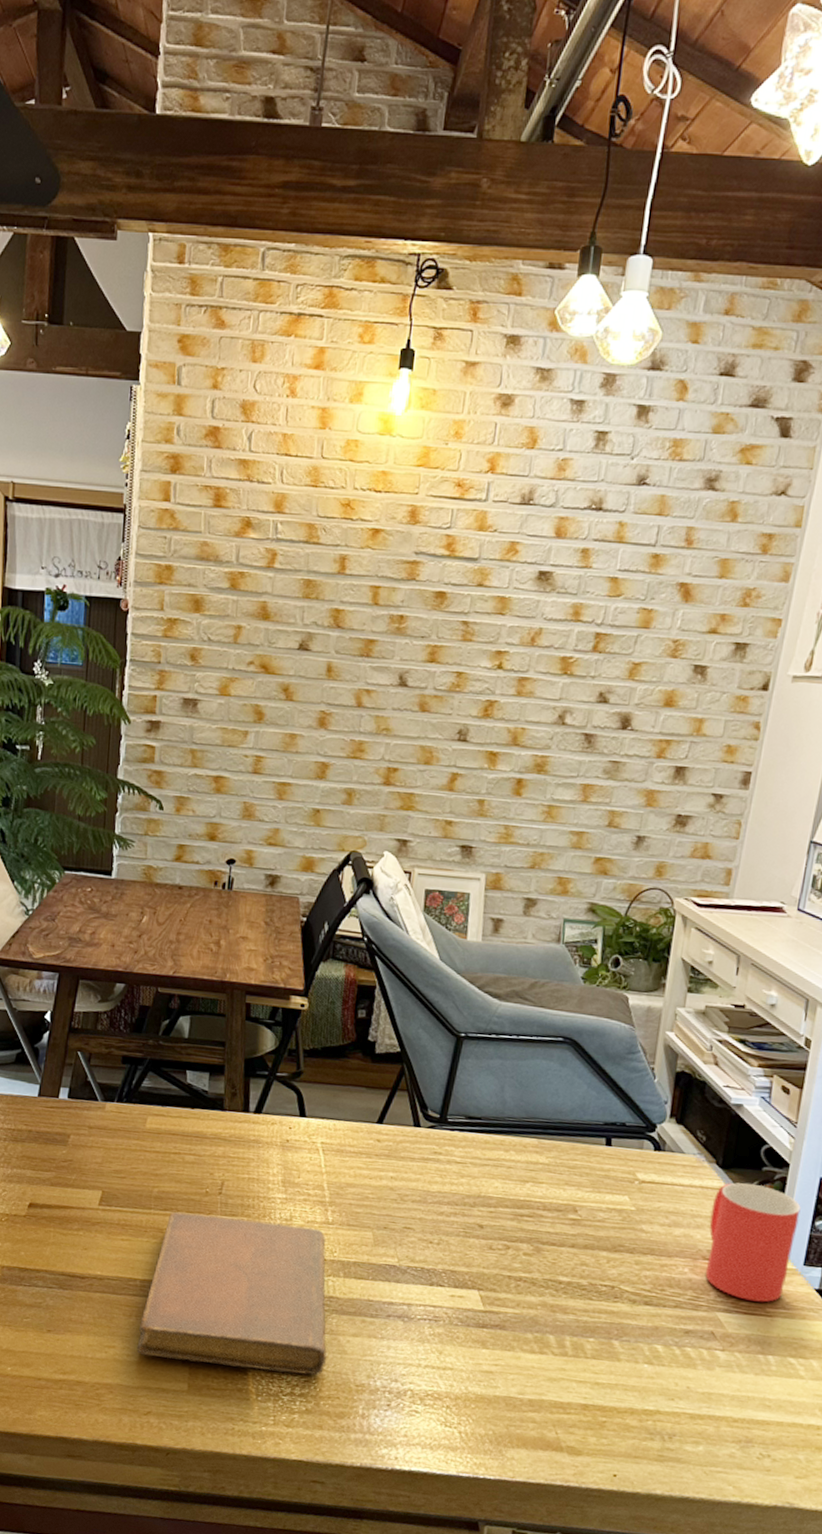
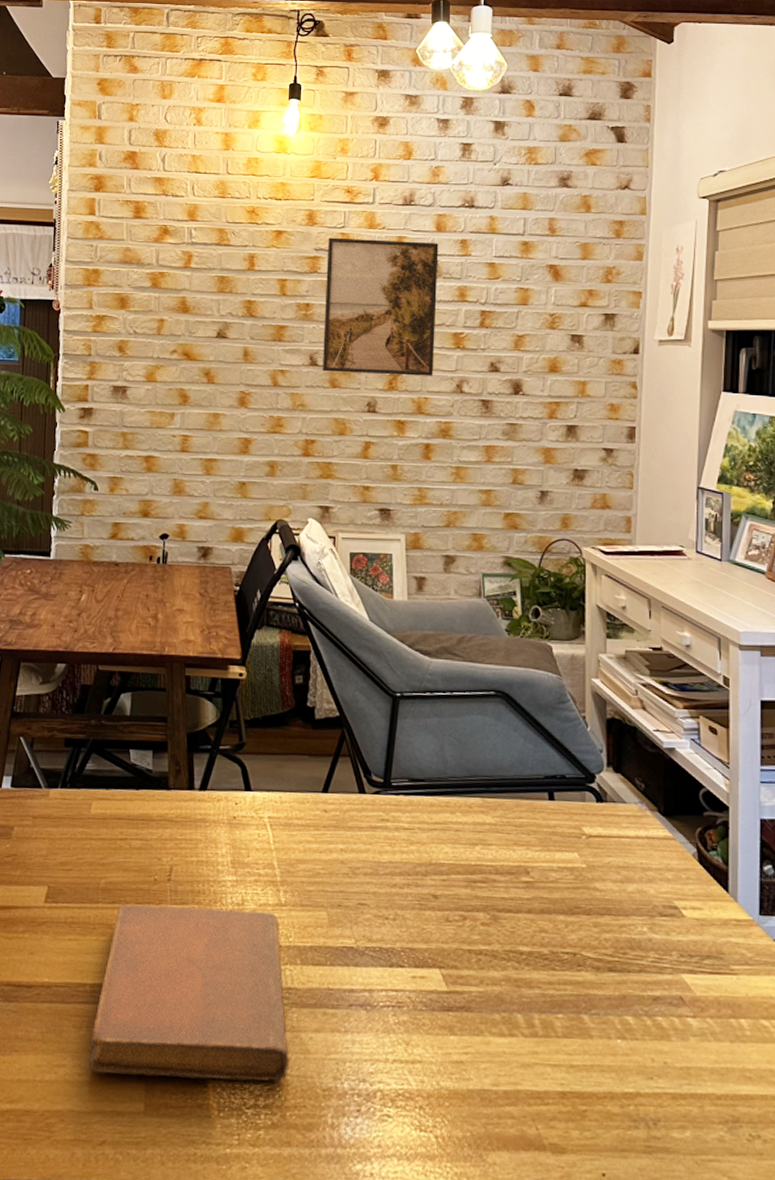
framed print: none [411,539,556,704] -> present [321,237,439,376]
mug: present [705,1183,801,1302] -> none [660,830,747,959]

